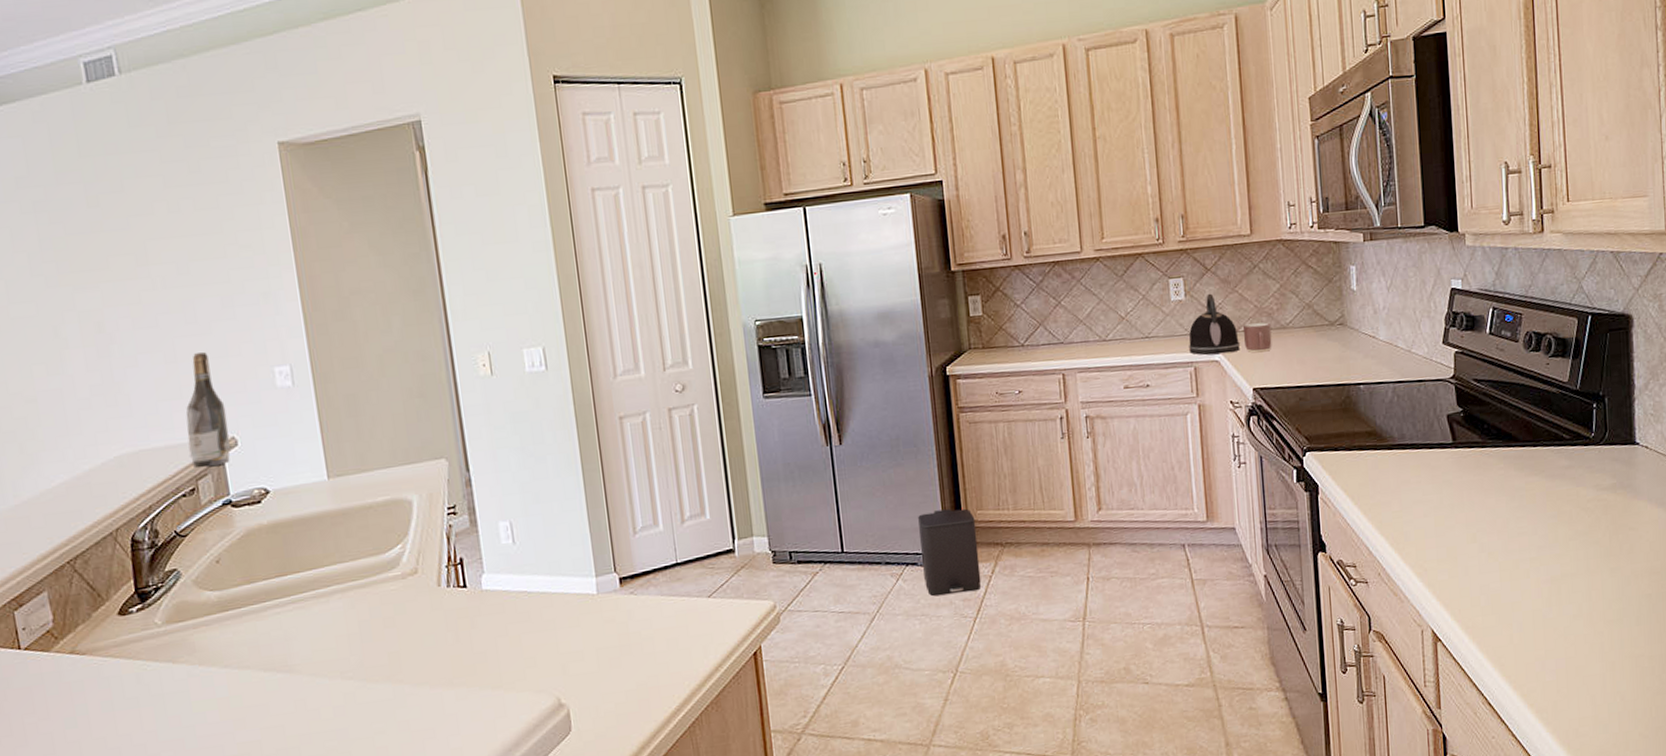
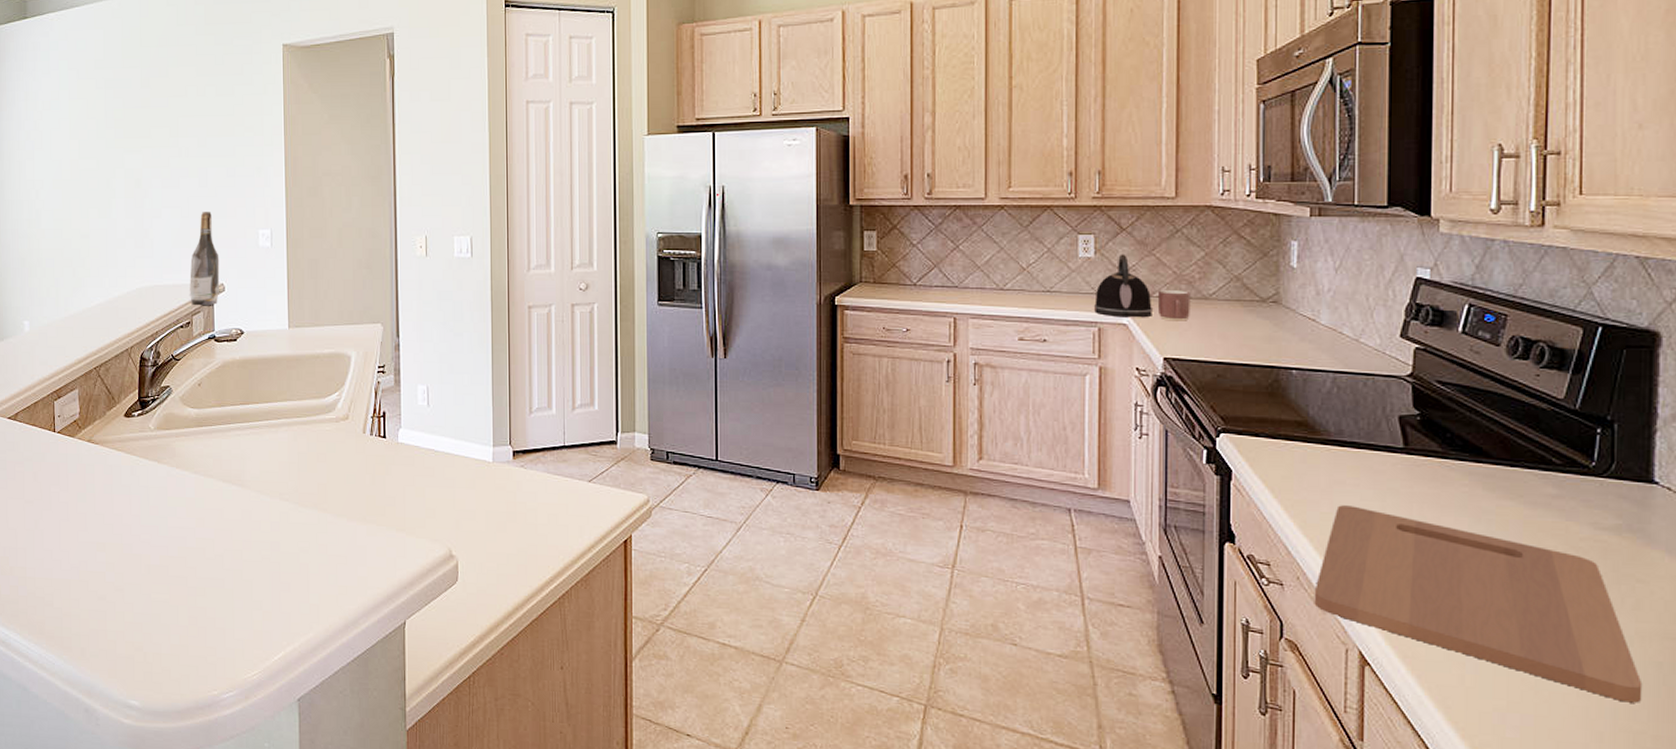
pedal bin: present [918,508,981,596] -> none [793,434,850,519]
cutting board: none [1393,501,1640,633] -> present [1314,505,1643,703]

